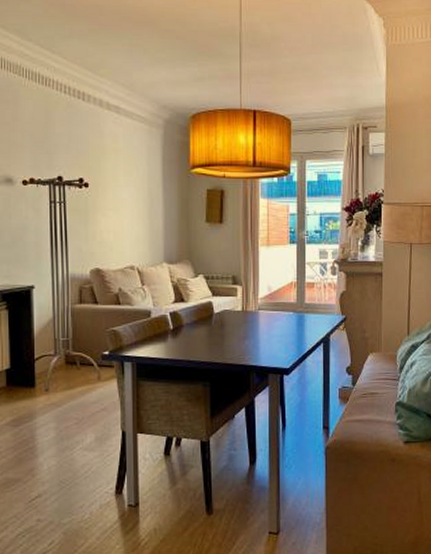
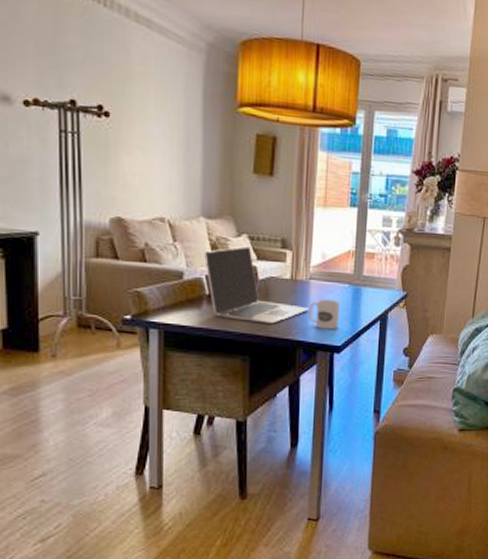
laptop: none [167,285,259,352] -> present [203,246,308,324]
mug: none [259,327,286,354] -> present [308,299,339,330]

